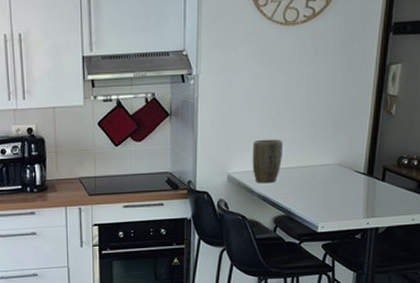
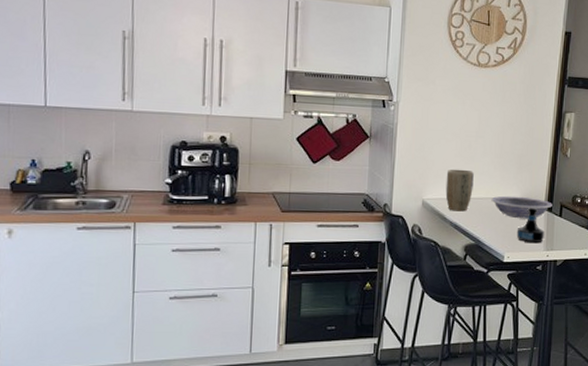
bowl: none [302,162,374,187] -> present [491,195,552,219]
tequila bottle: none [332,173,364,211] -> present [516,207,544,244]

